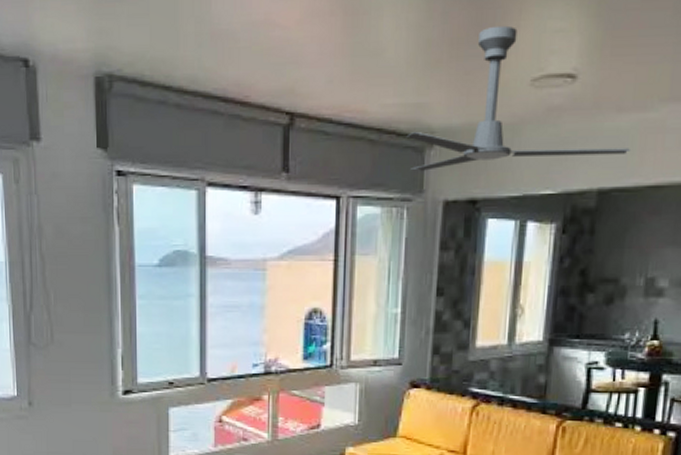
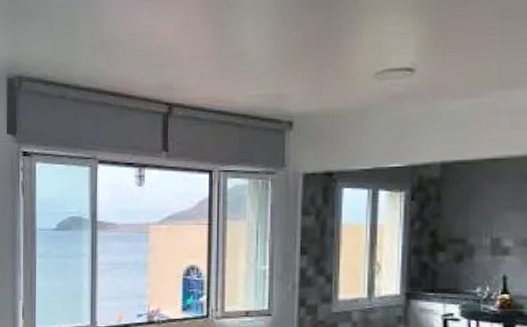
ceiling fan: present [406,25,630,171] -> none [268,31,467,149]

